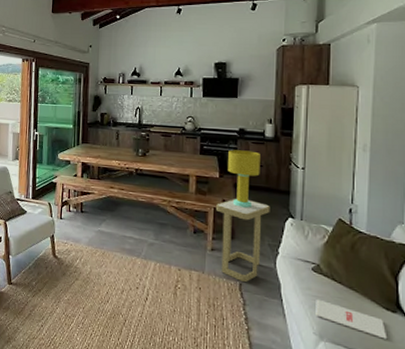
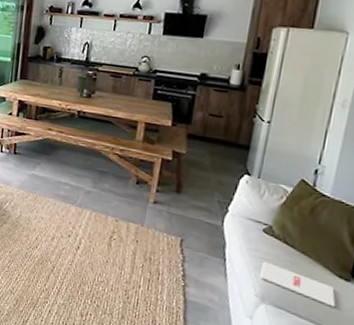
side table: present [216,199,270,282] -> none [162,150,226,238]
table lamp: present [228,149,260,208] -> none [182,96,222,161]

